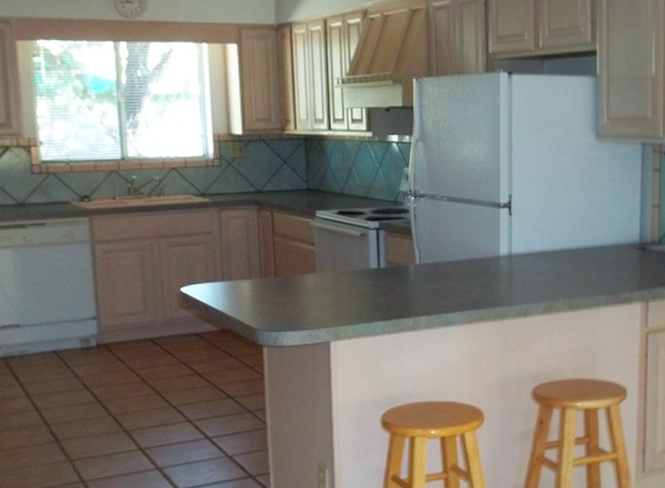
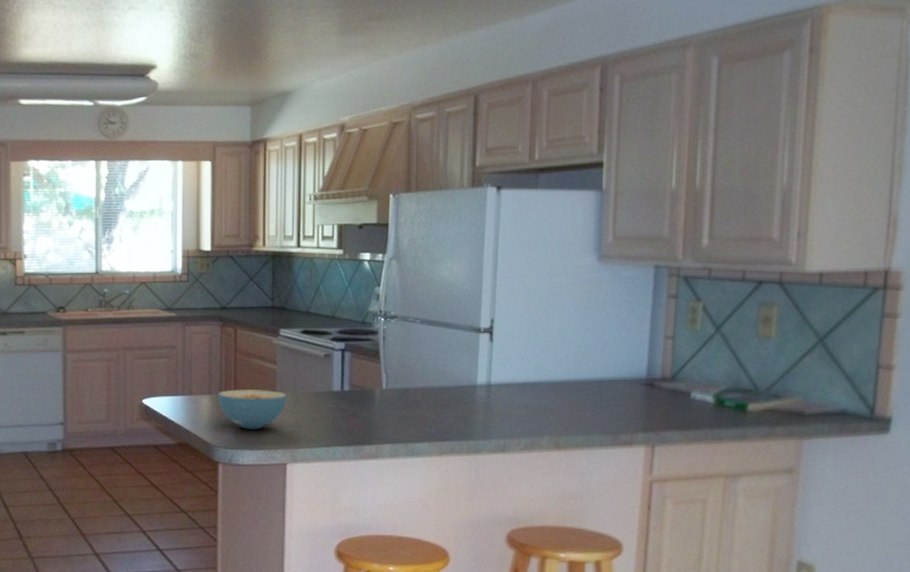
cereal bowl: none [258,270,327,311] -> present [218,388,287,429]

